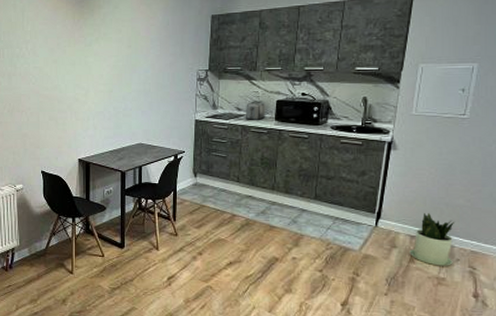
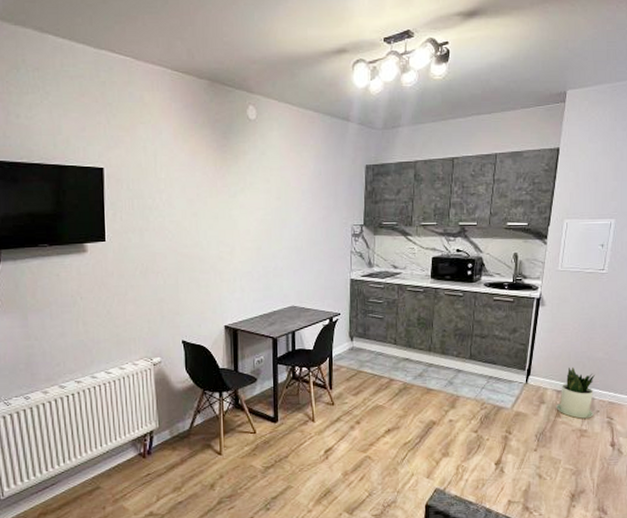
toaster: present [245,101,266,121] -> none [401,258,422,280]

